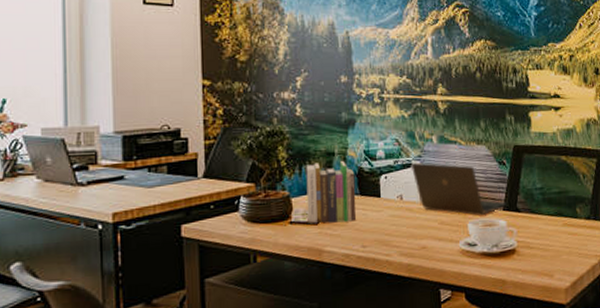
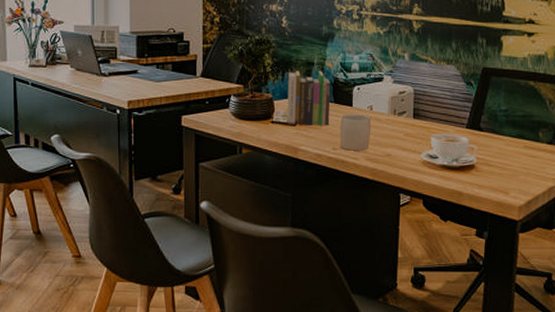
mug: none [368,205,403,247] -> present [339,114,371,151]
laptop: present [410,162,508,215] -> none [382,76,472,131]

